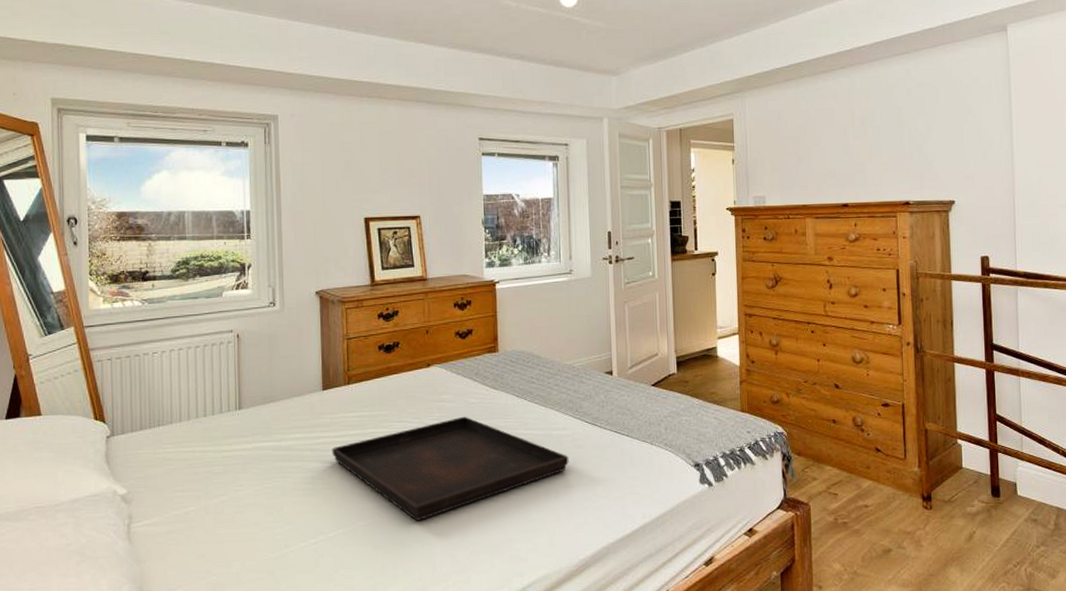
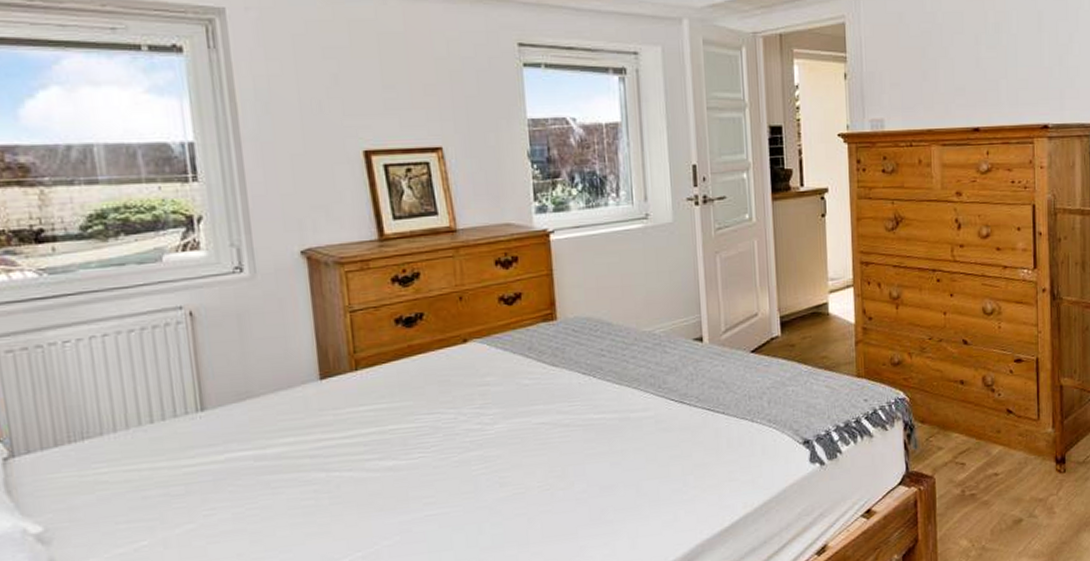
serving tray: present [332,416,569,521] -> none [338,401,652,534]

